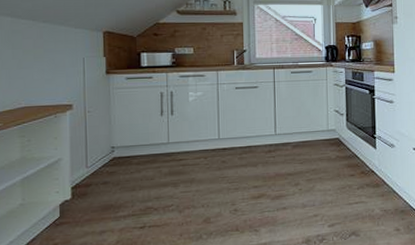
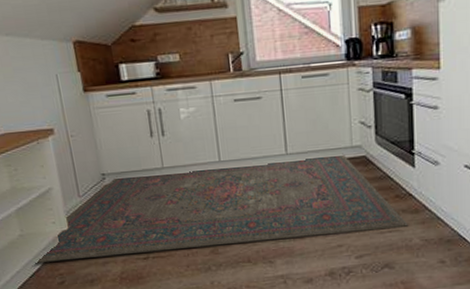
rug: none [34,135,371,232] -> present [37,153,408,263]

